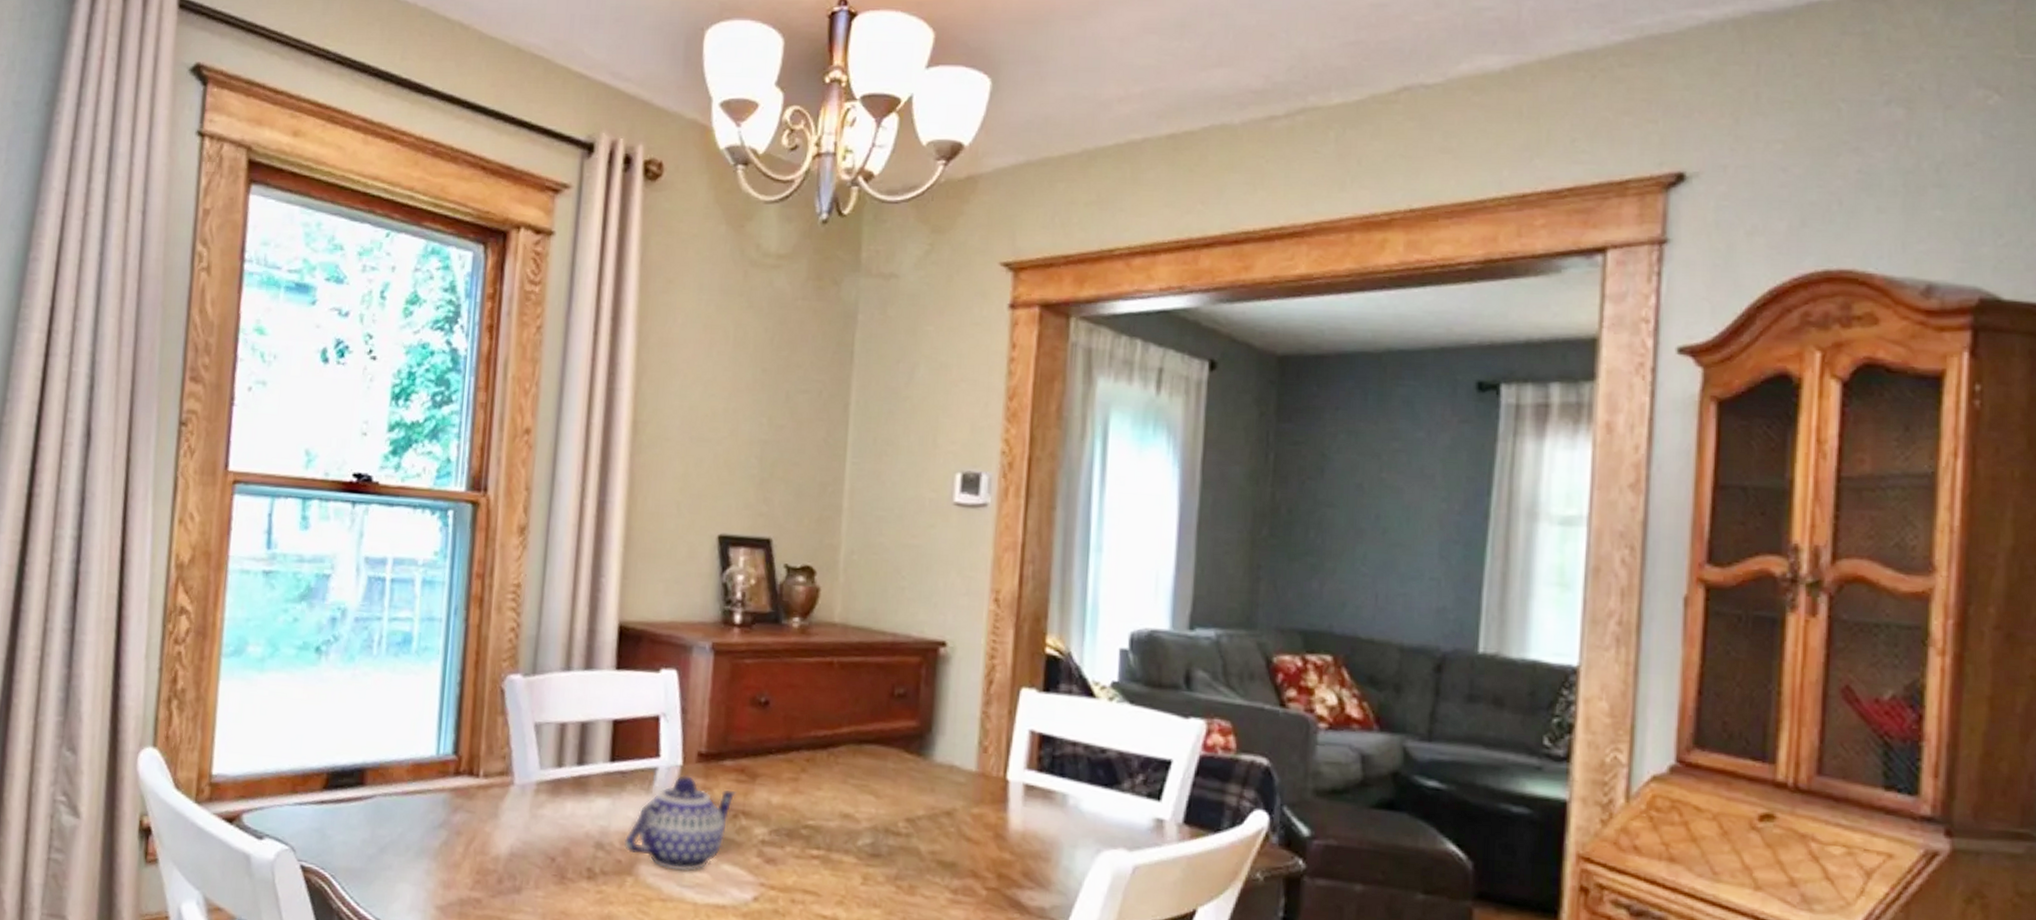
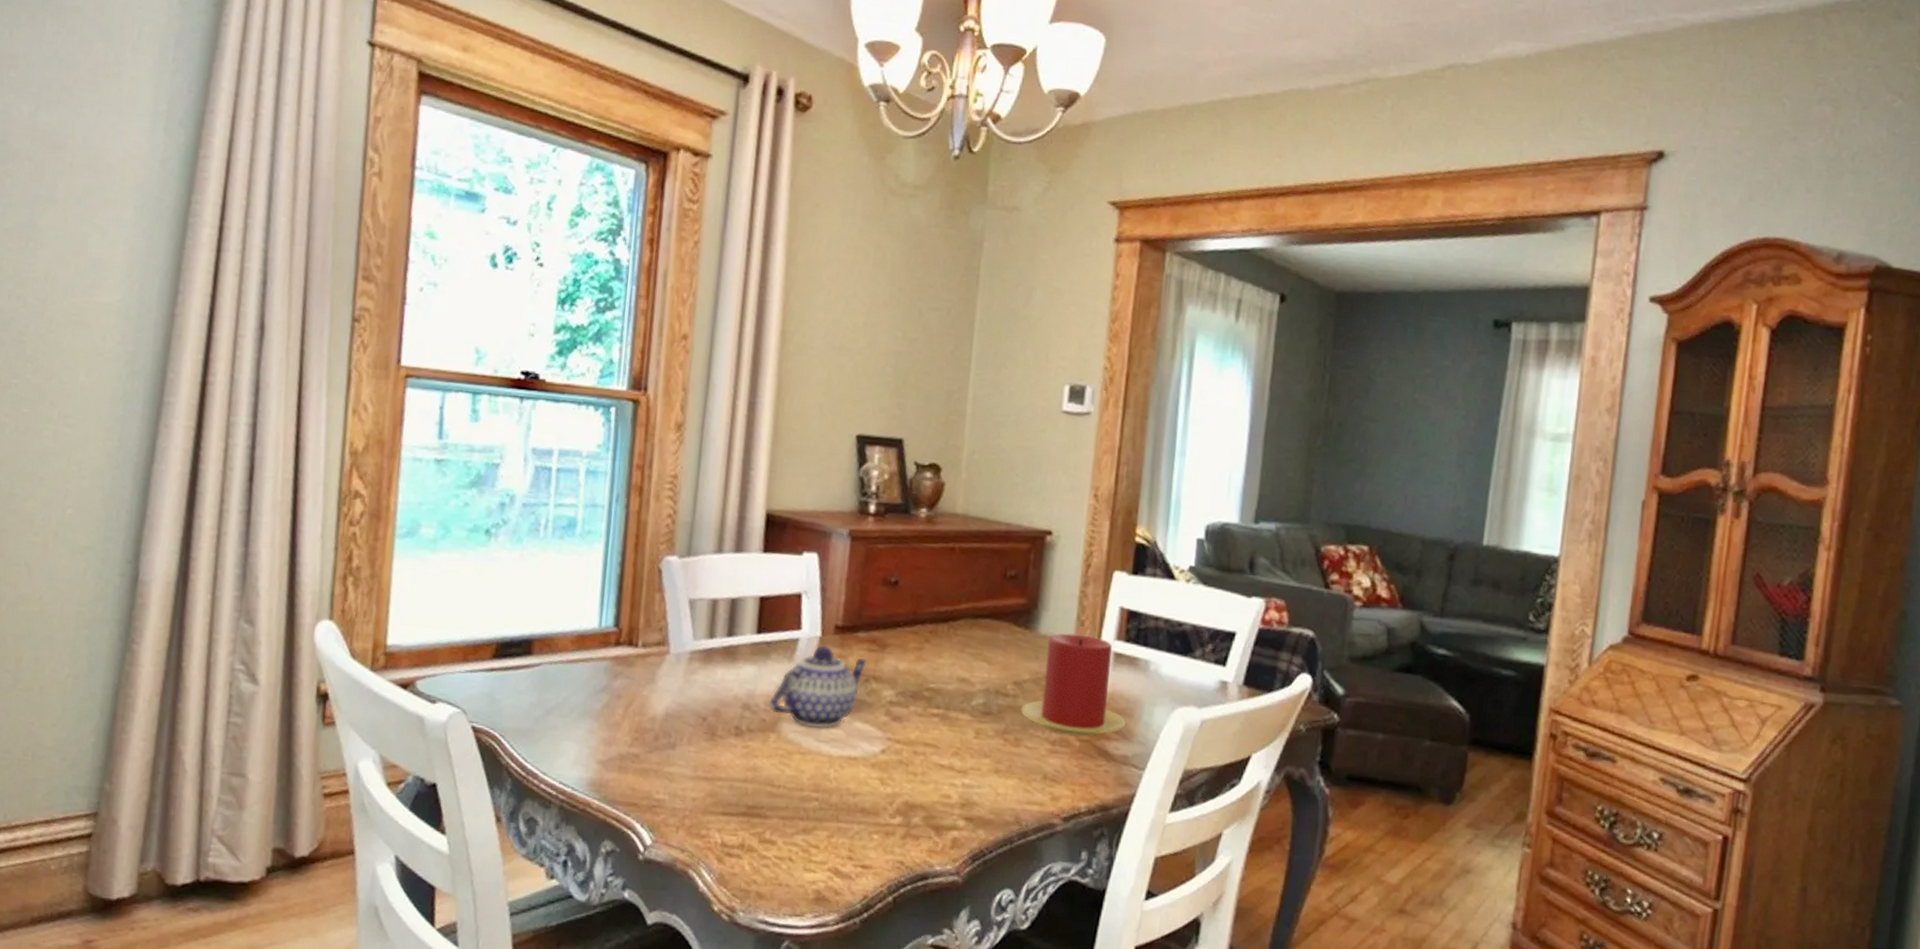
candle: none [915,761,1043,885] -> present [1020,633,1127,737]

